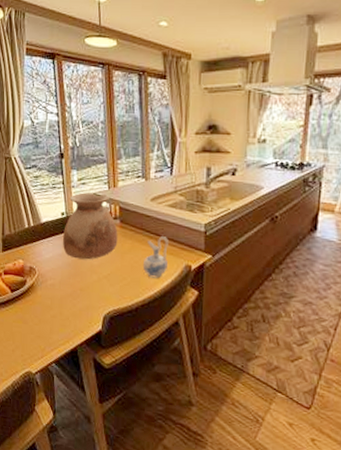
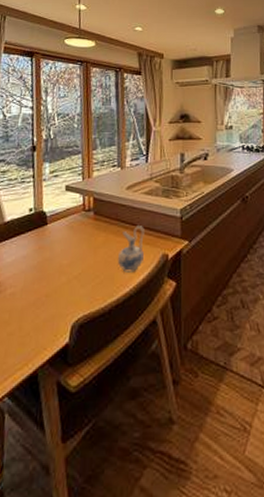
vase: present [62,192,118,260] -> none [28,185,91,260]

